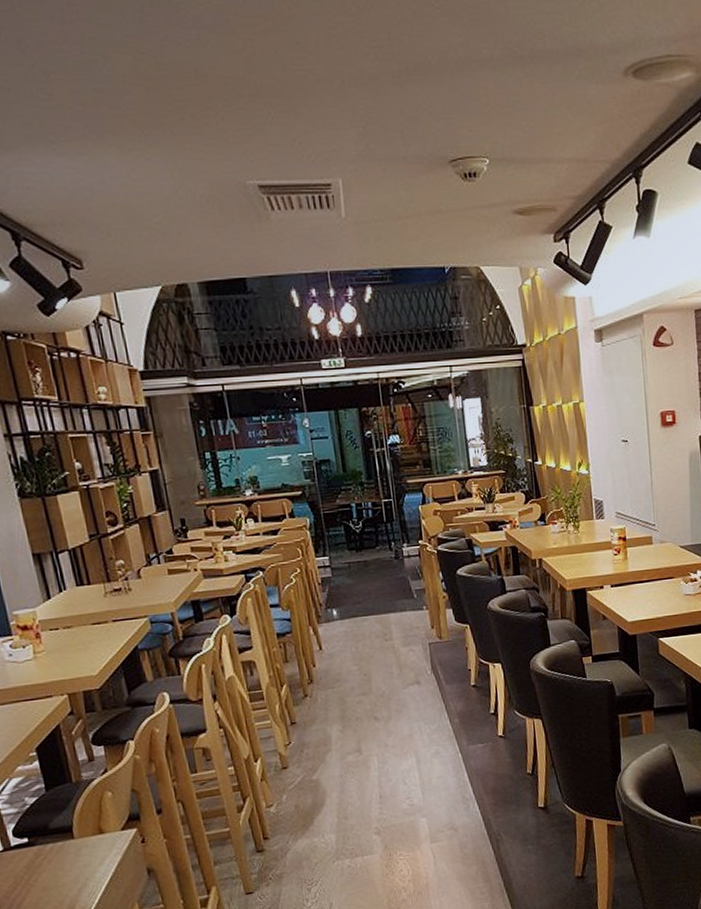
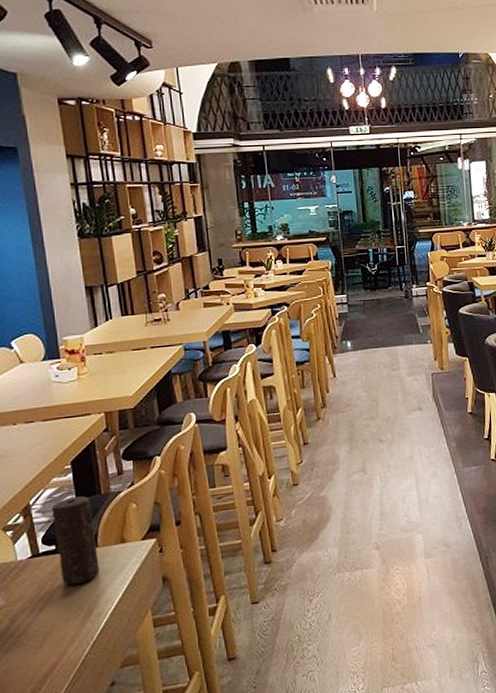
candle: none [19,785,79,880] -> present [51,496,100,586]

